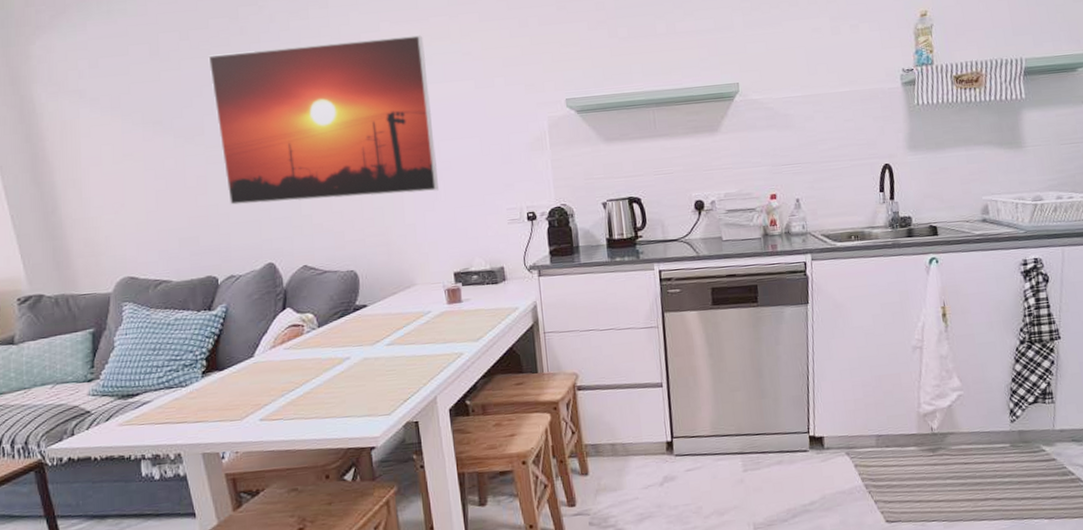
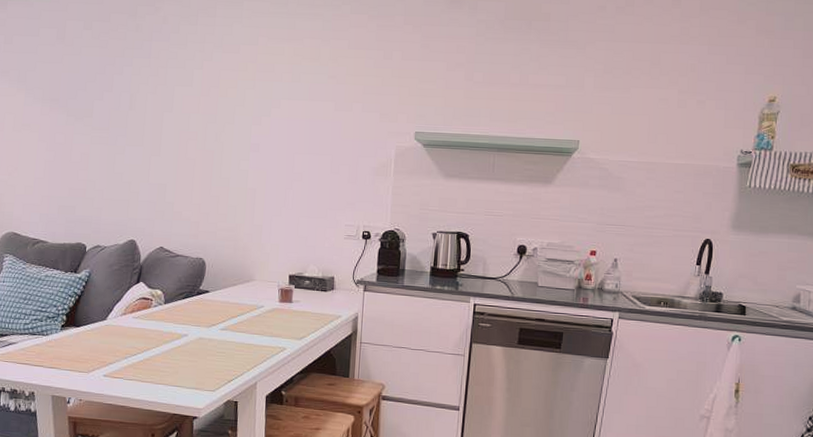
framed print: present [208,35,439,206] -> none [105,46,295,199]

